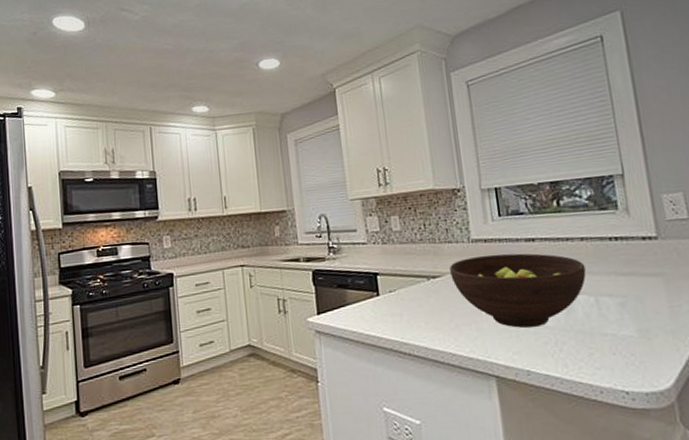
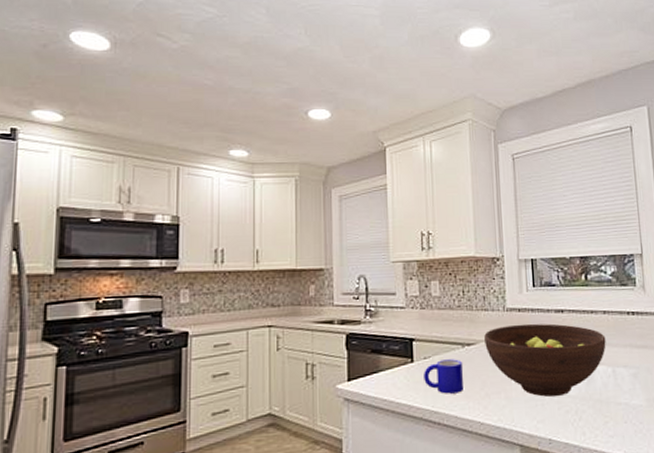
mug: none [390,292,433,326] -> present [424,359,464,394]

